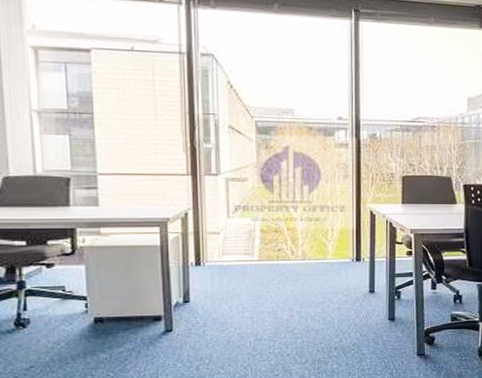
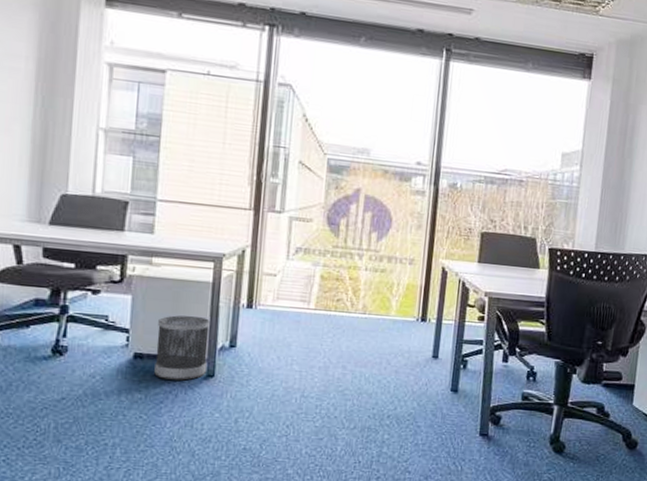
wastebasket: none [113,277,165,338] -> present [154,315,210,381]

